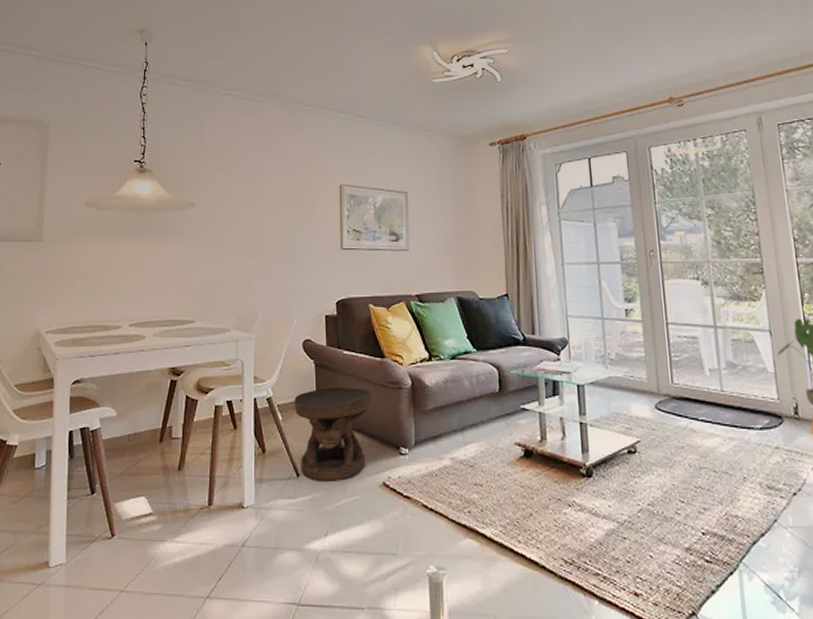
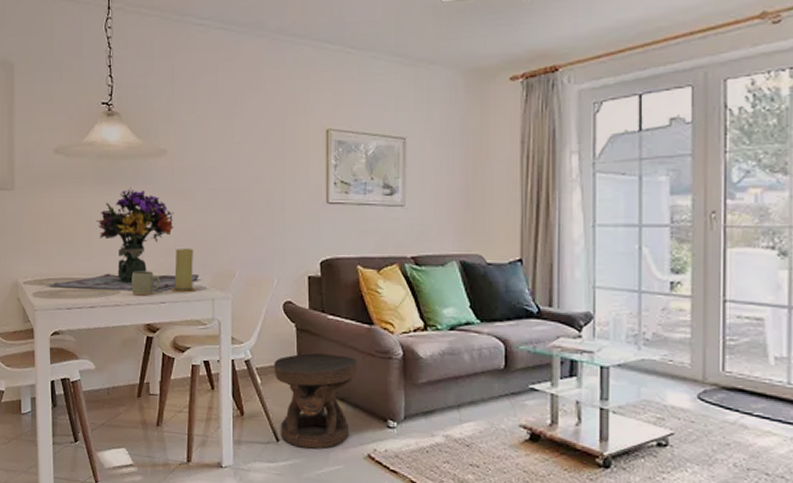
flower arrangement: none [68,237,227,336] -> present [45,187,202,292]
mug: none [157,316,187,340] -> present [131,271,161,296]
candle: none [197,292,220,334] -> present [172,247,196,292]

